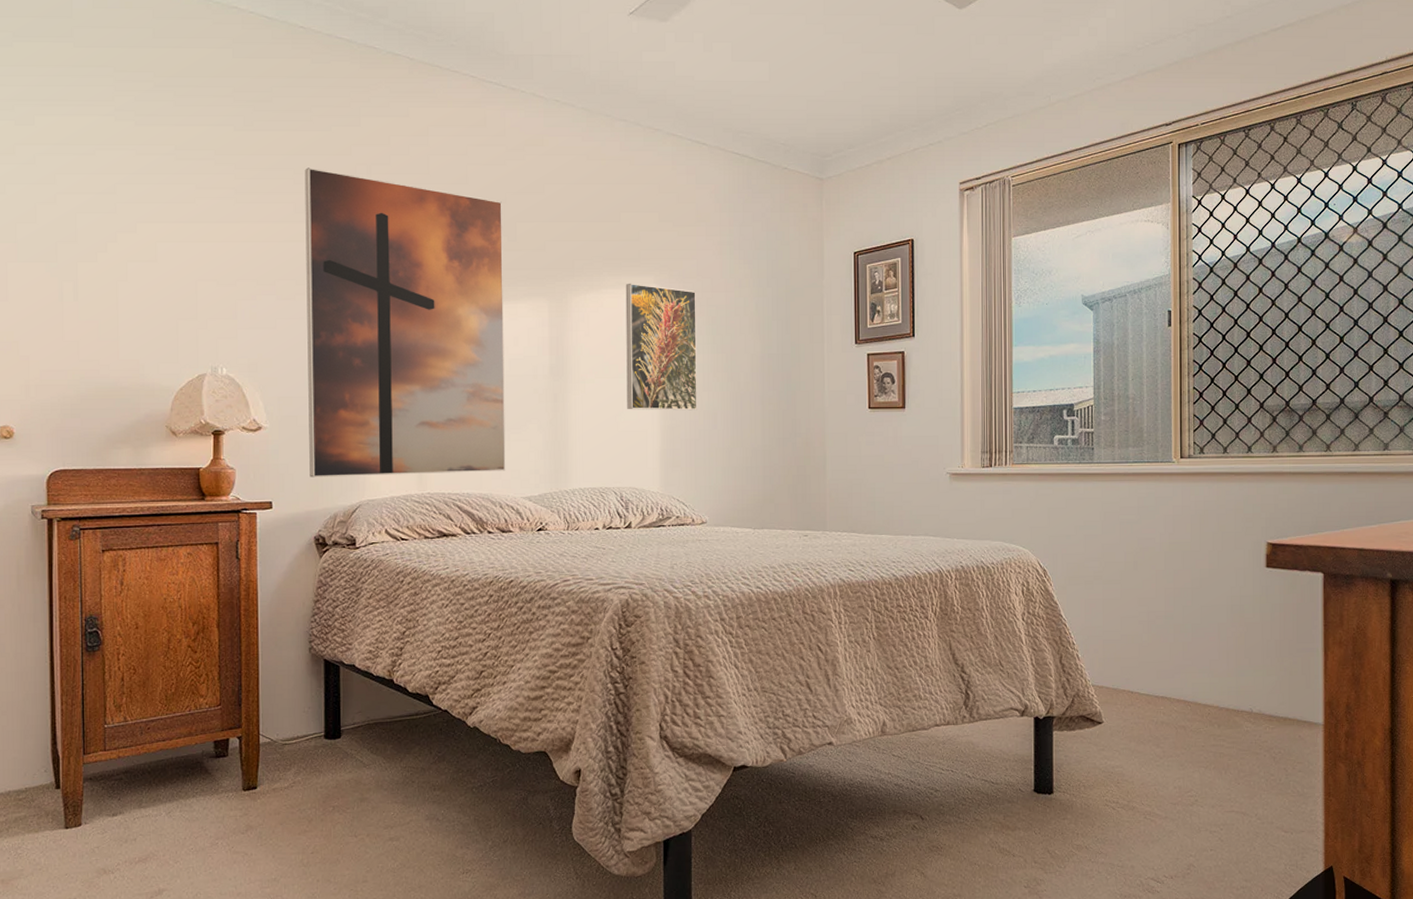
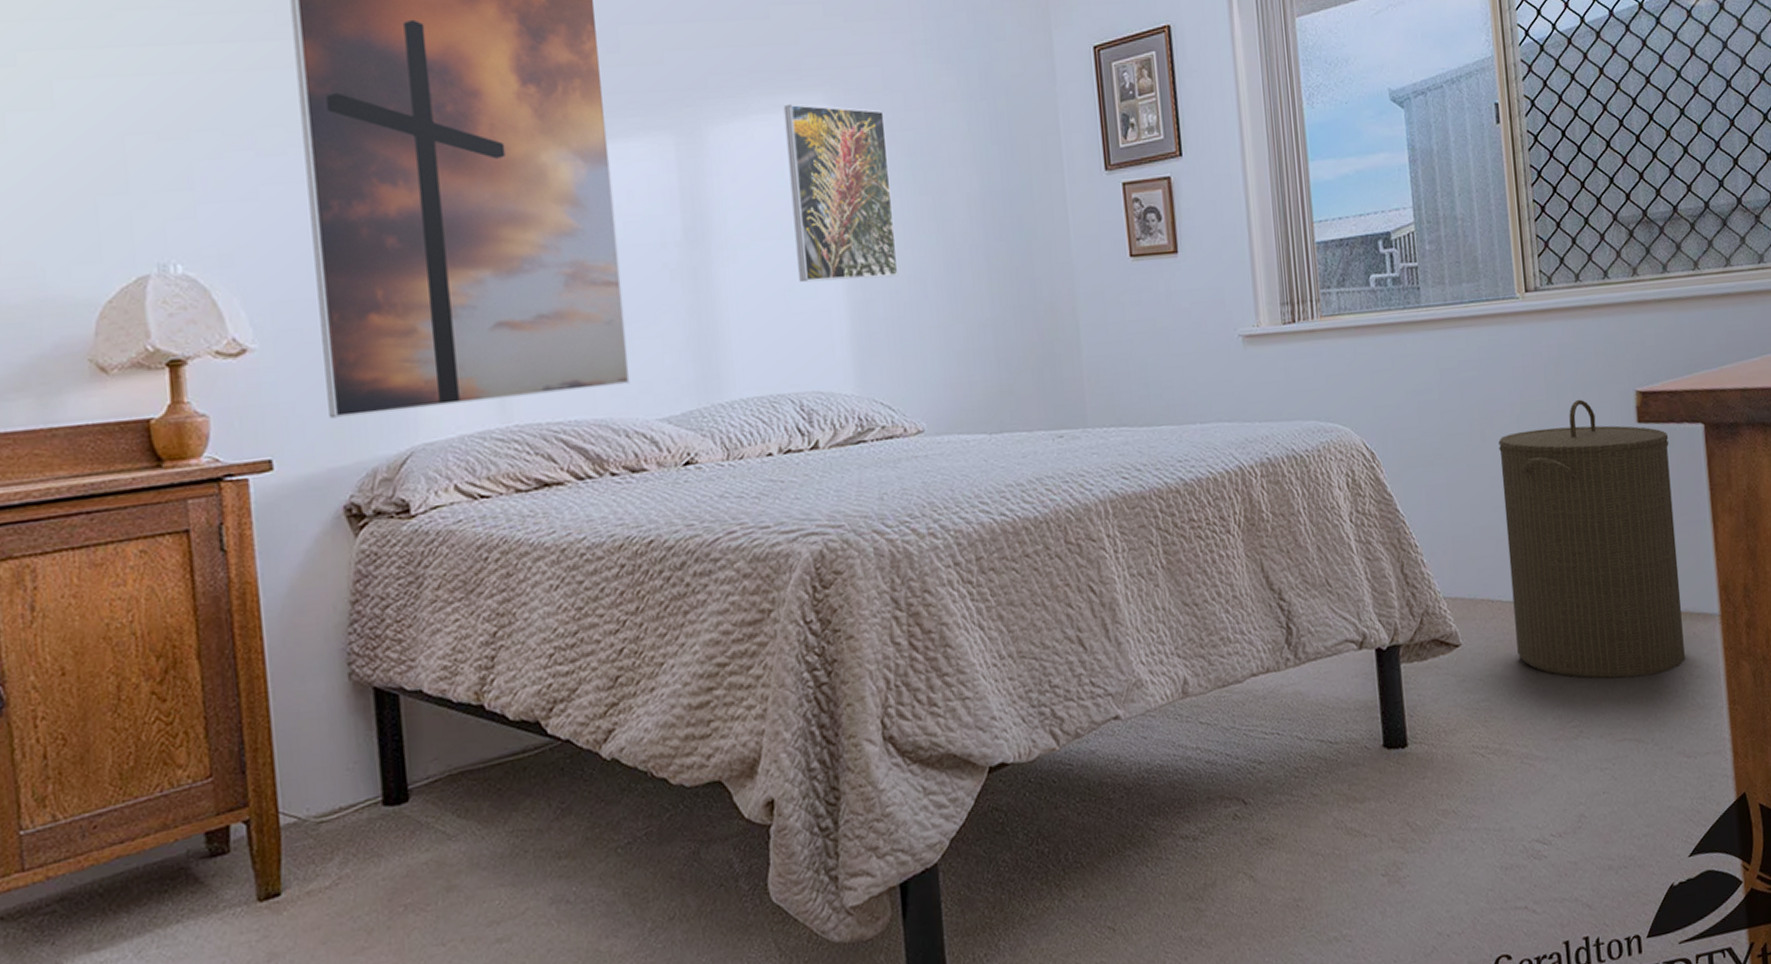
laundry hamper: none [1148,544,1292,765] -> present [1498,399,1685,679]

